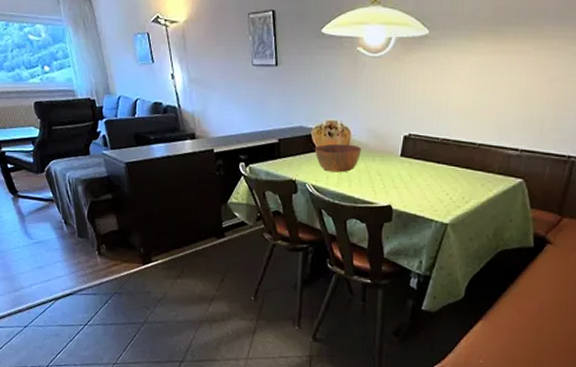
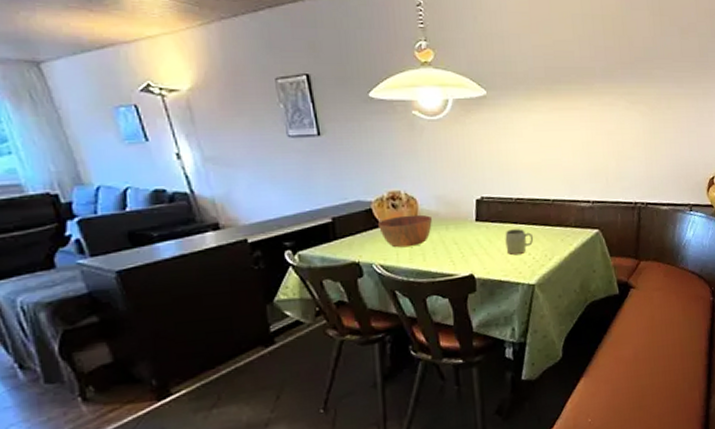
mug: none [425,168,454,193] -> present [505,229,534,255]

